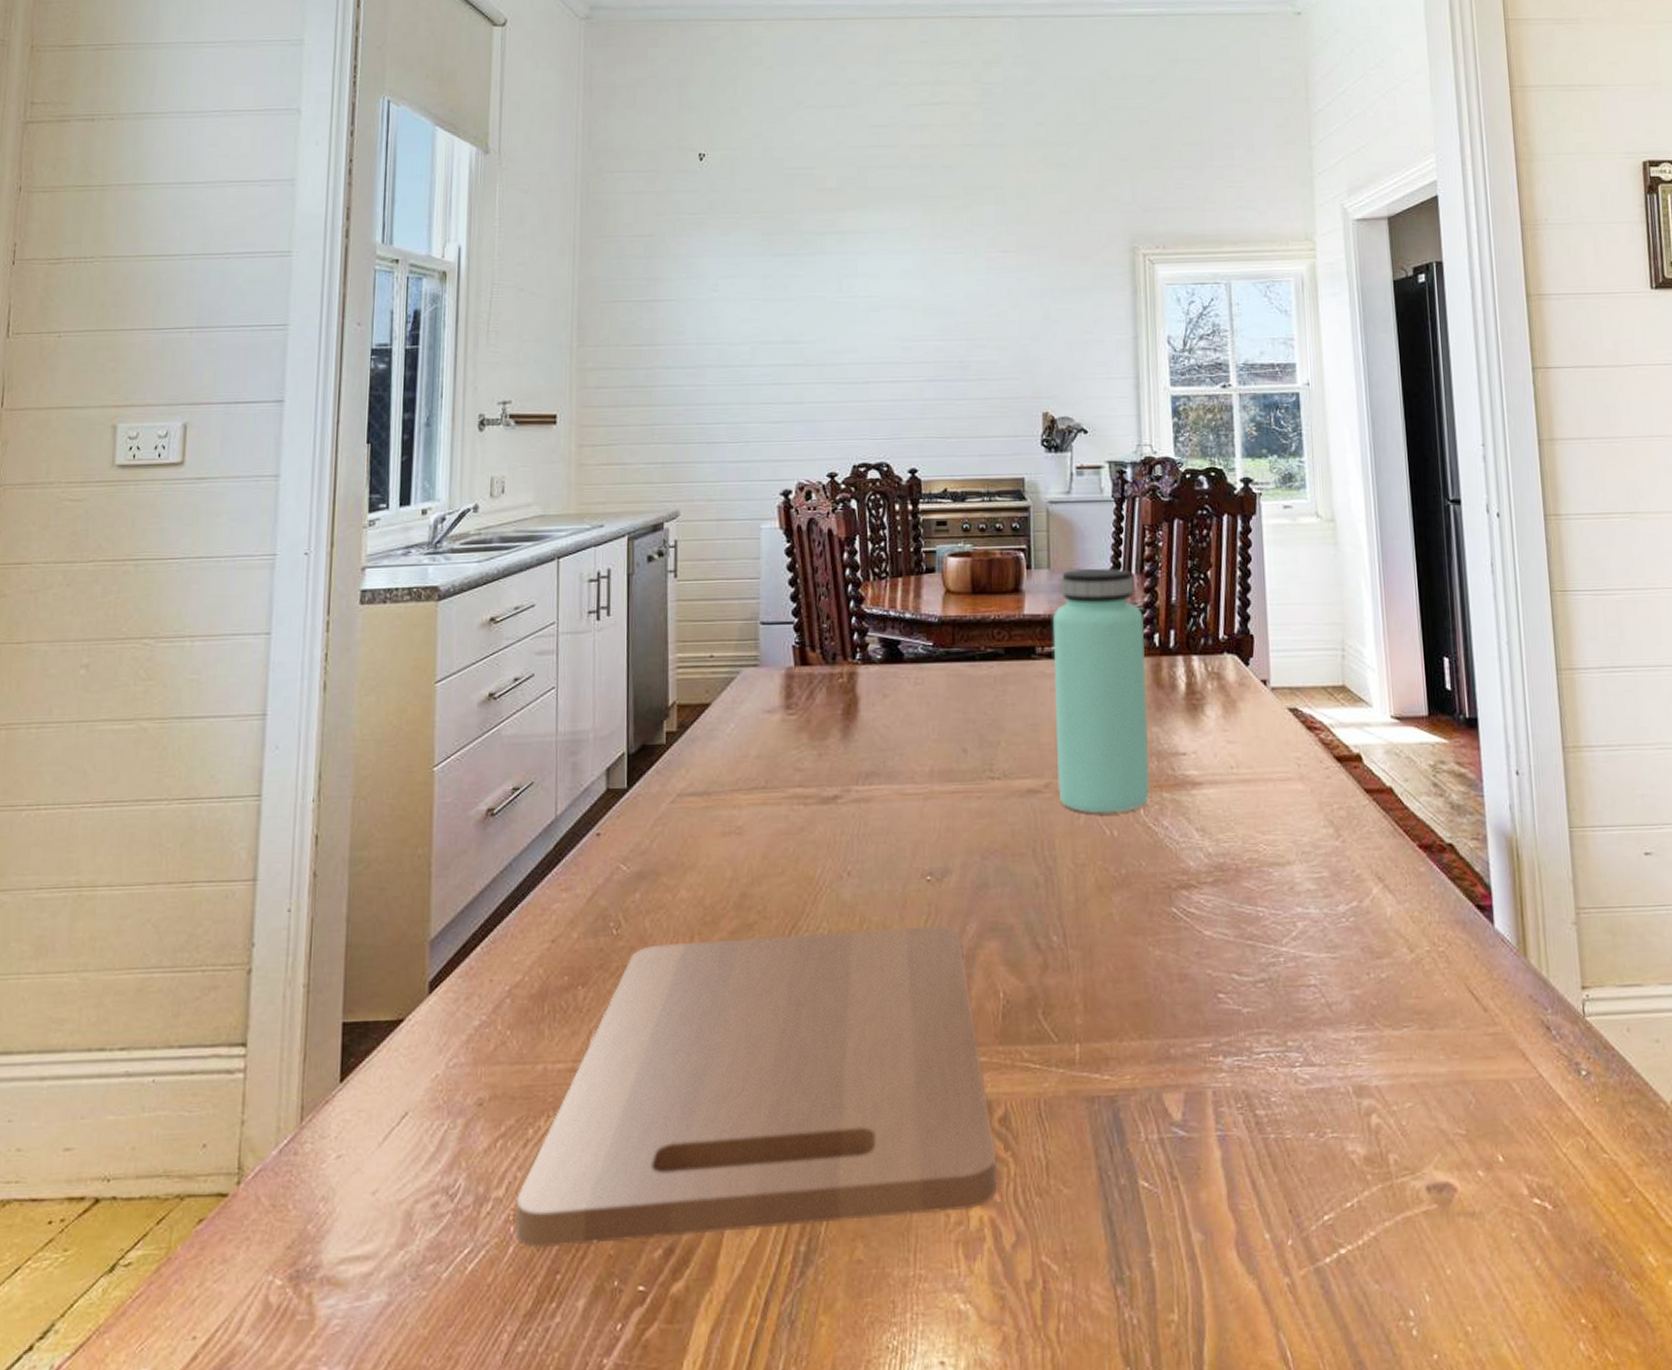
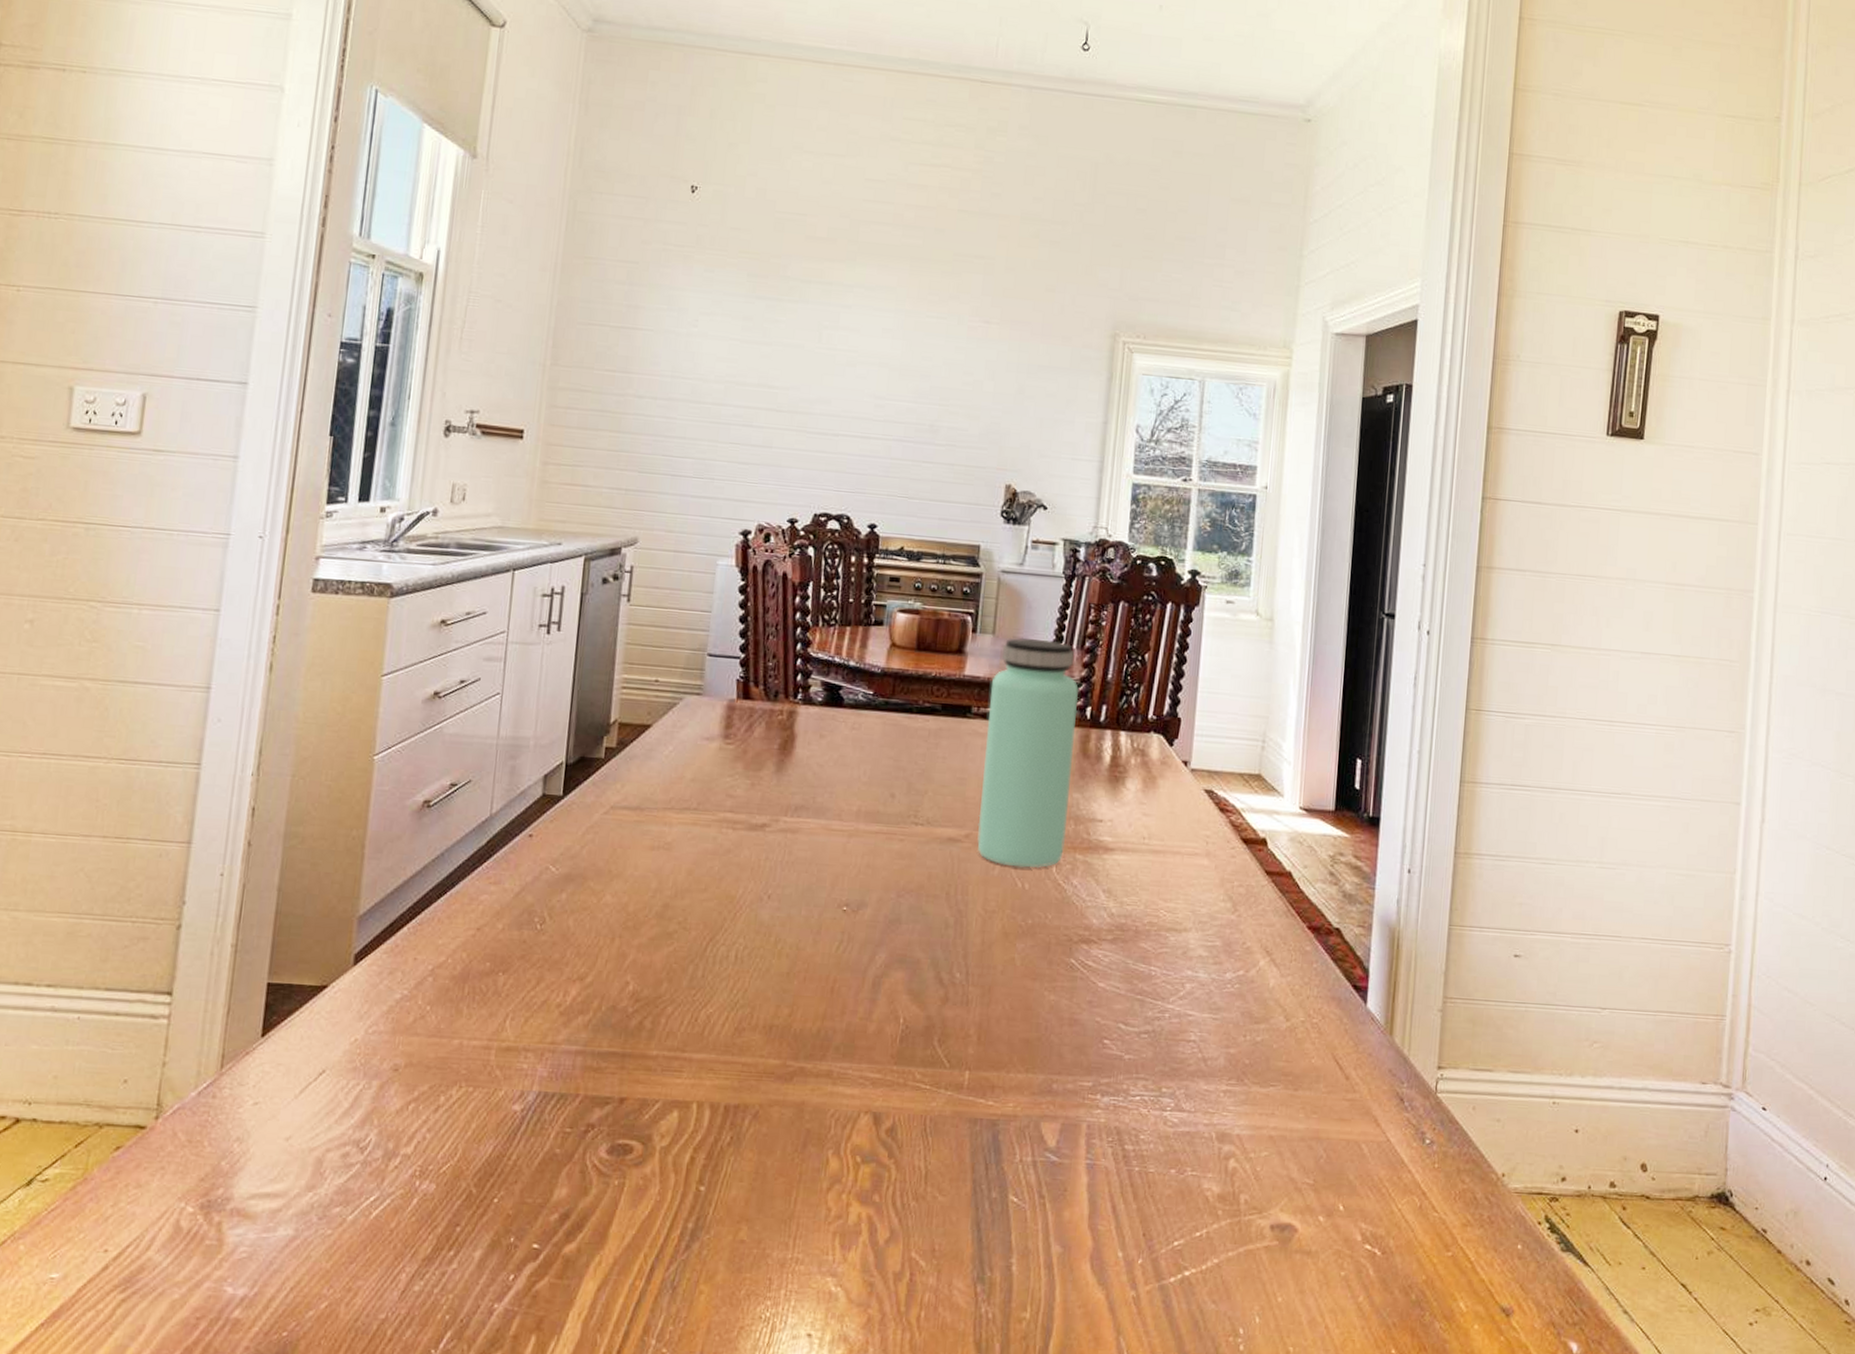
cutting board: present [516,925,997,1248] -> none [421,942,880,1207]

